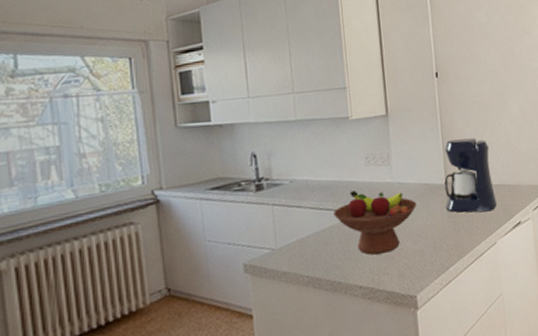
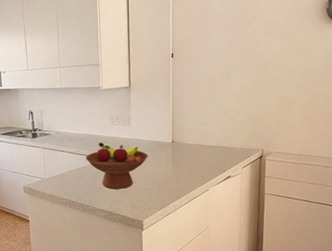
coffee maker: present [444,138,497,213] -> none [171,108,212,166]

